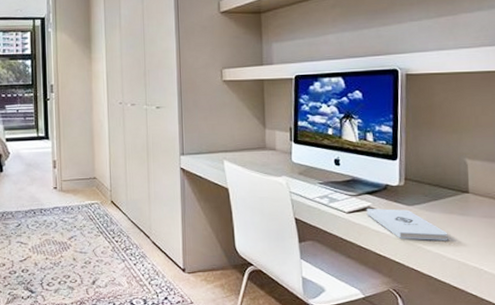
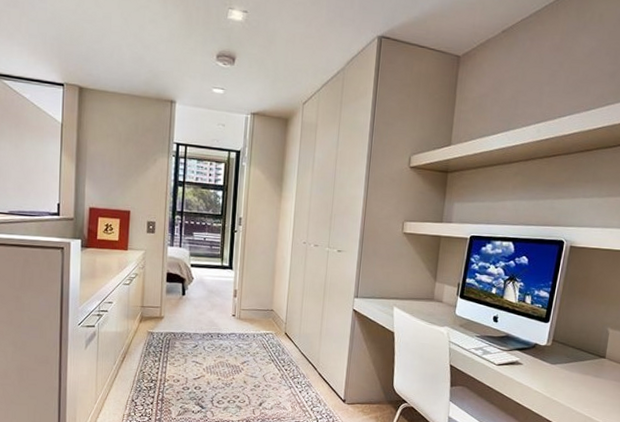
notepad: present [366,209,448,241] -> none [514,363,581,397]

